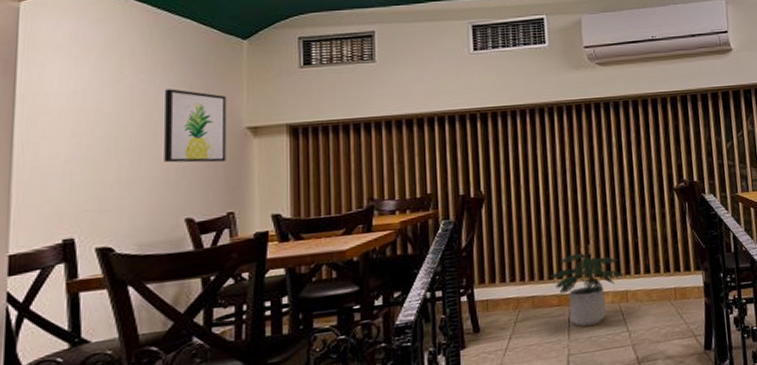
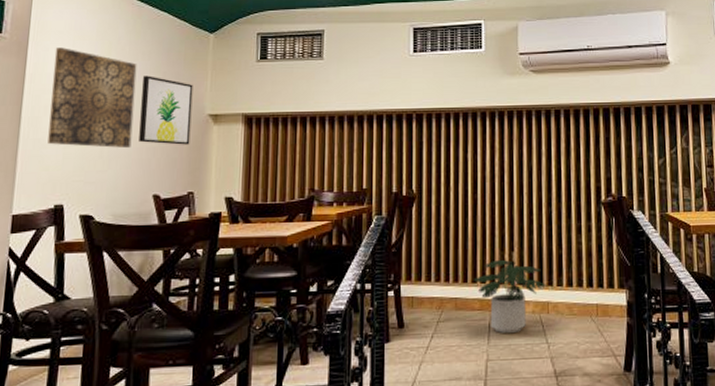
wall art: none [49,62,157,173] -> present [48,47,137,149]

